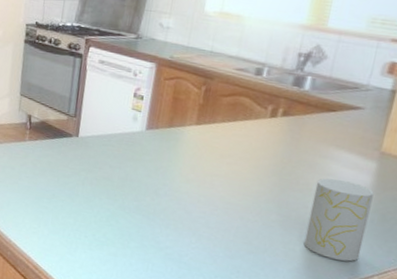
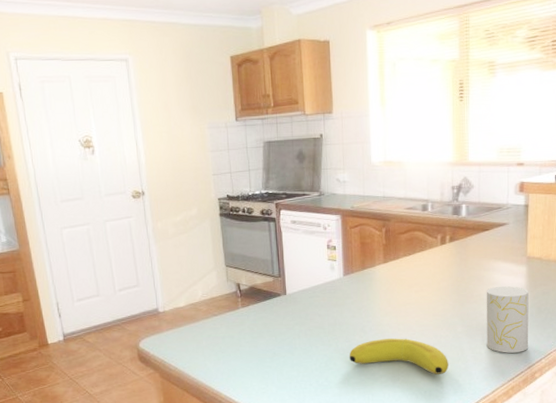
fruit: none [135,205,252,263] -> present [350,338,448,375]

